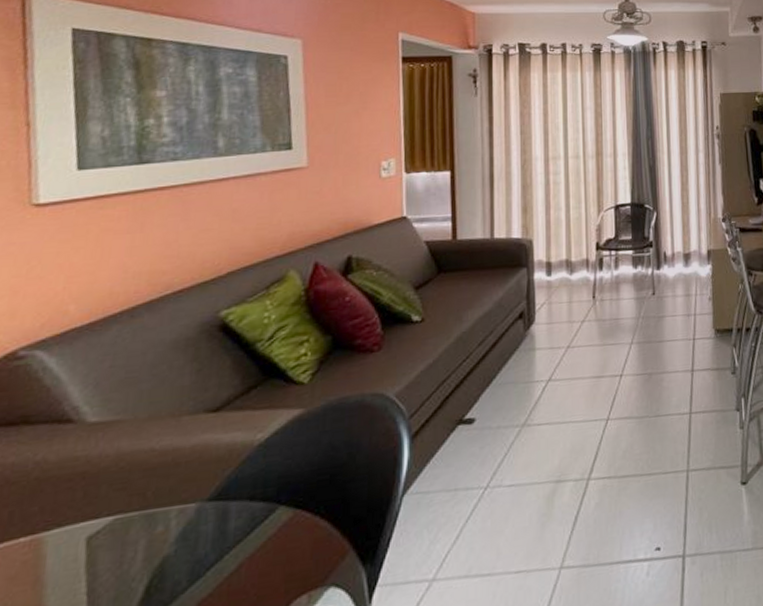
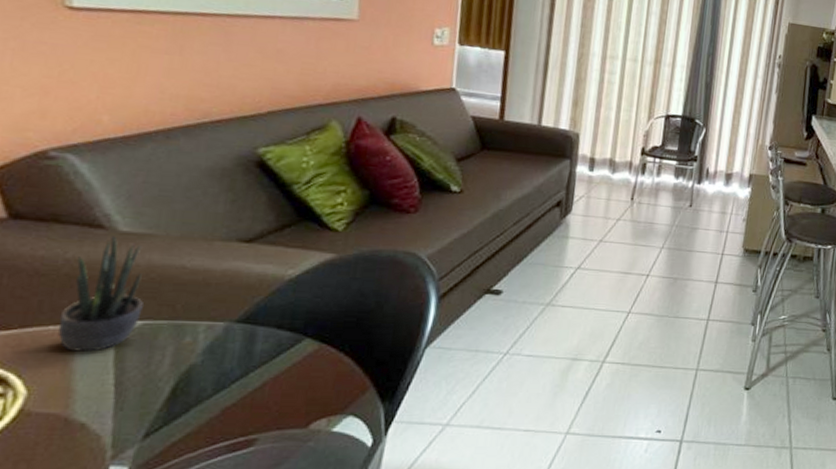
potted plant: none [29,428,114,563] -> present [58,236,143,352]

